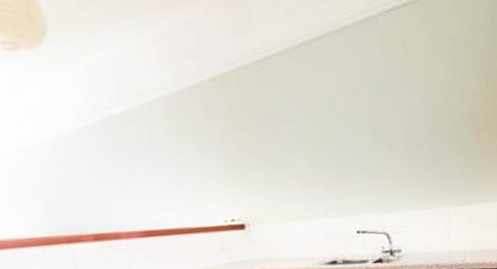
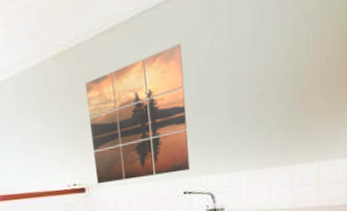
wall art: none [248,74,363,221] -> present [85,43,190,184]

